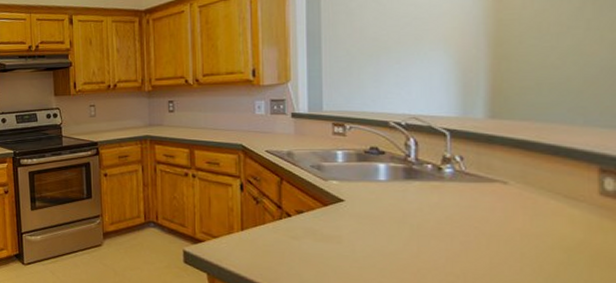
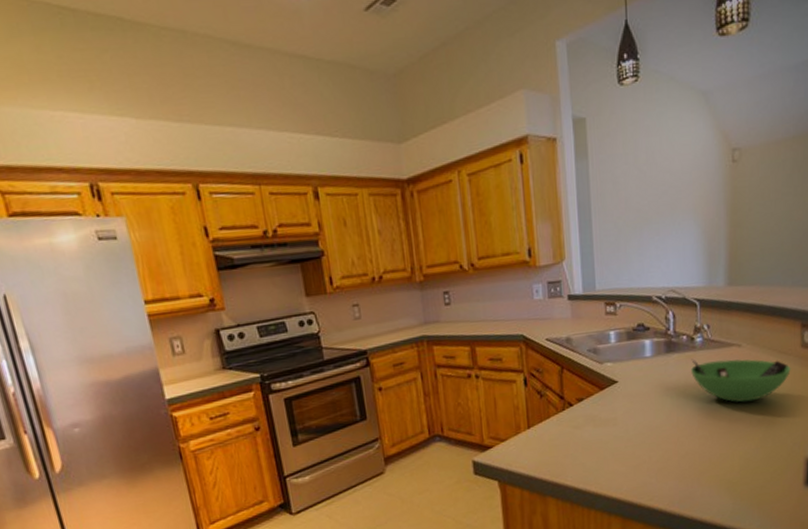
bowl: none [437,189,584,246] -> present [691,359,791,403]

